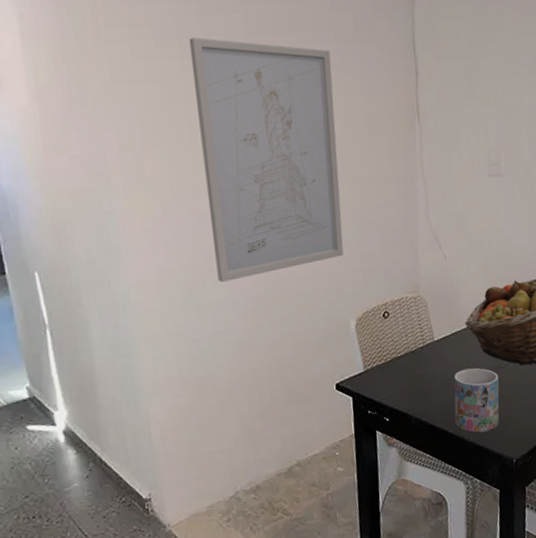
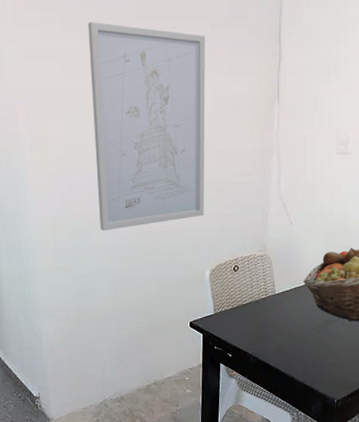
mug: present [454,368,500,433] -> none [287,319,329,374]

